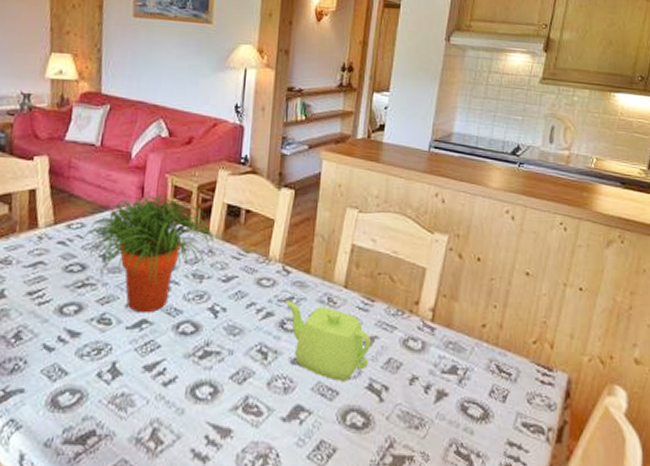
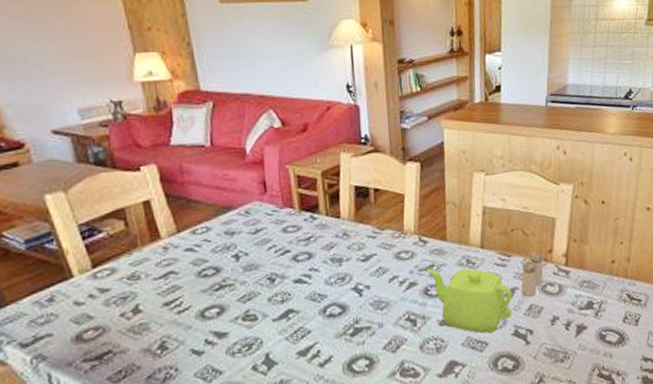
potted plant: present [82,194,214,313] -> none [210,186,346,304]
salt and pepper shaker: none [381,300,408,349] -> present [521,251,543,297]

